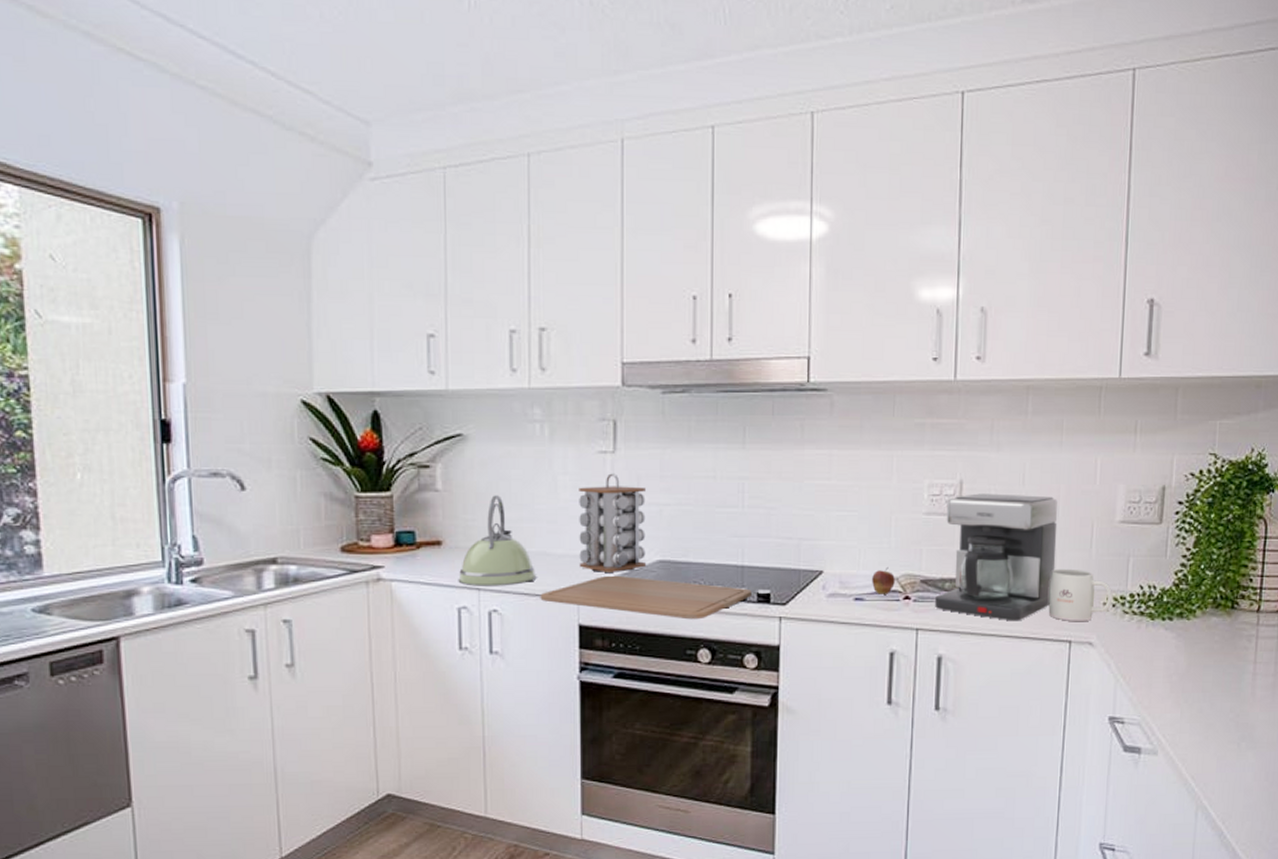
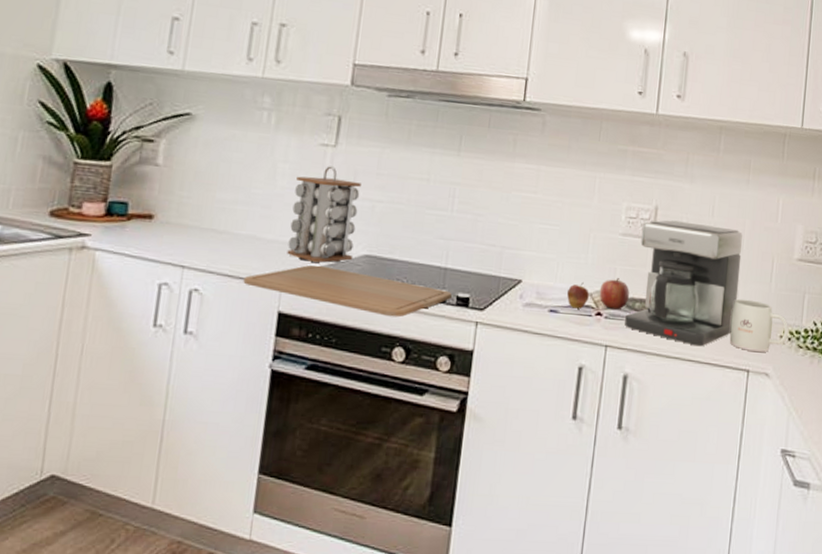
kettle: present [458,495,537,587] -> none [163,175,243,267]
fruit: none [906,559,938,592] -> present [599,278,630,310]

